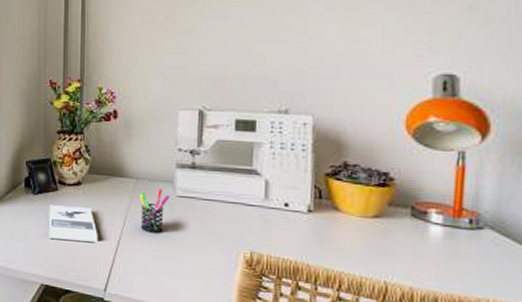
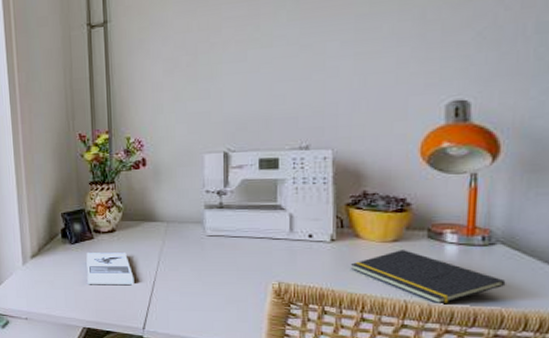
pen holder: present [139,189,169,234] -> none [171,230,200,273]
notepad: none [327,226,495,289] -> present [350,250,506,305]

